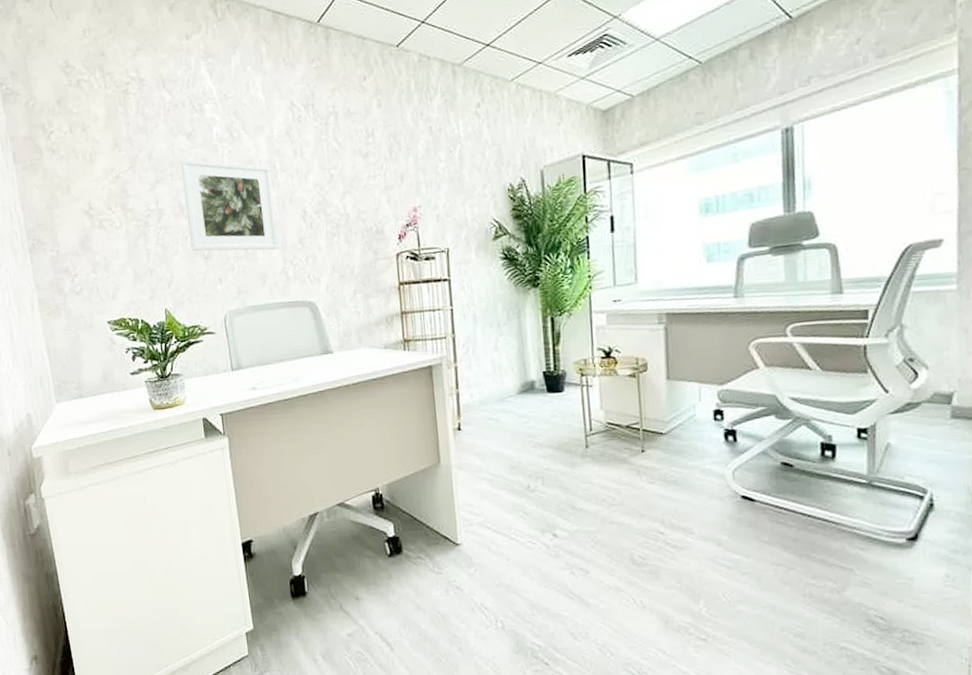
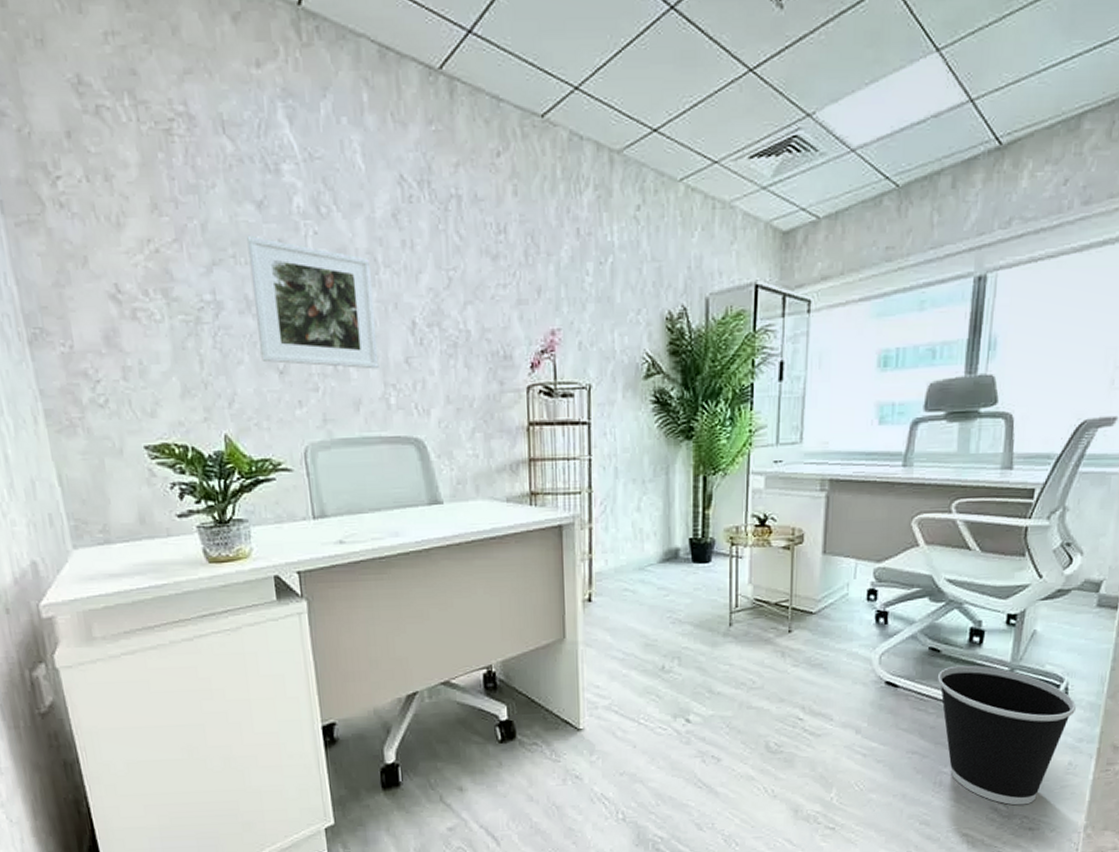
wastebasket: none [794,478,945,619] -> present [938,665,1076,806]

